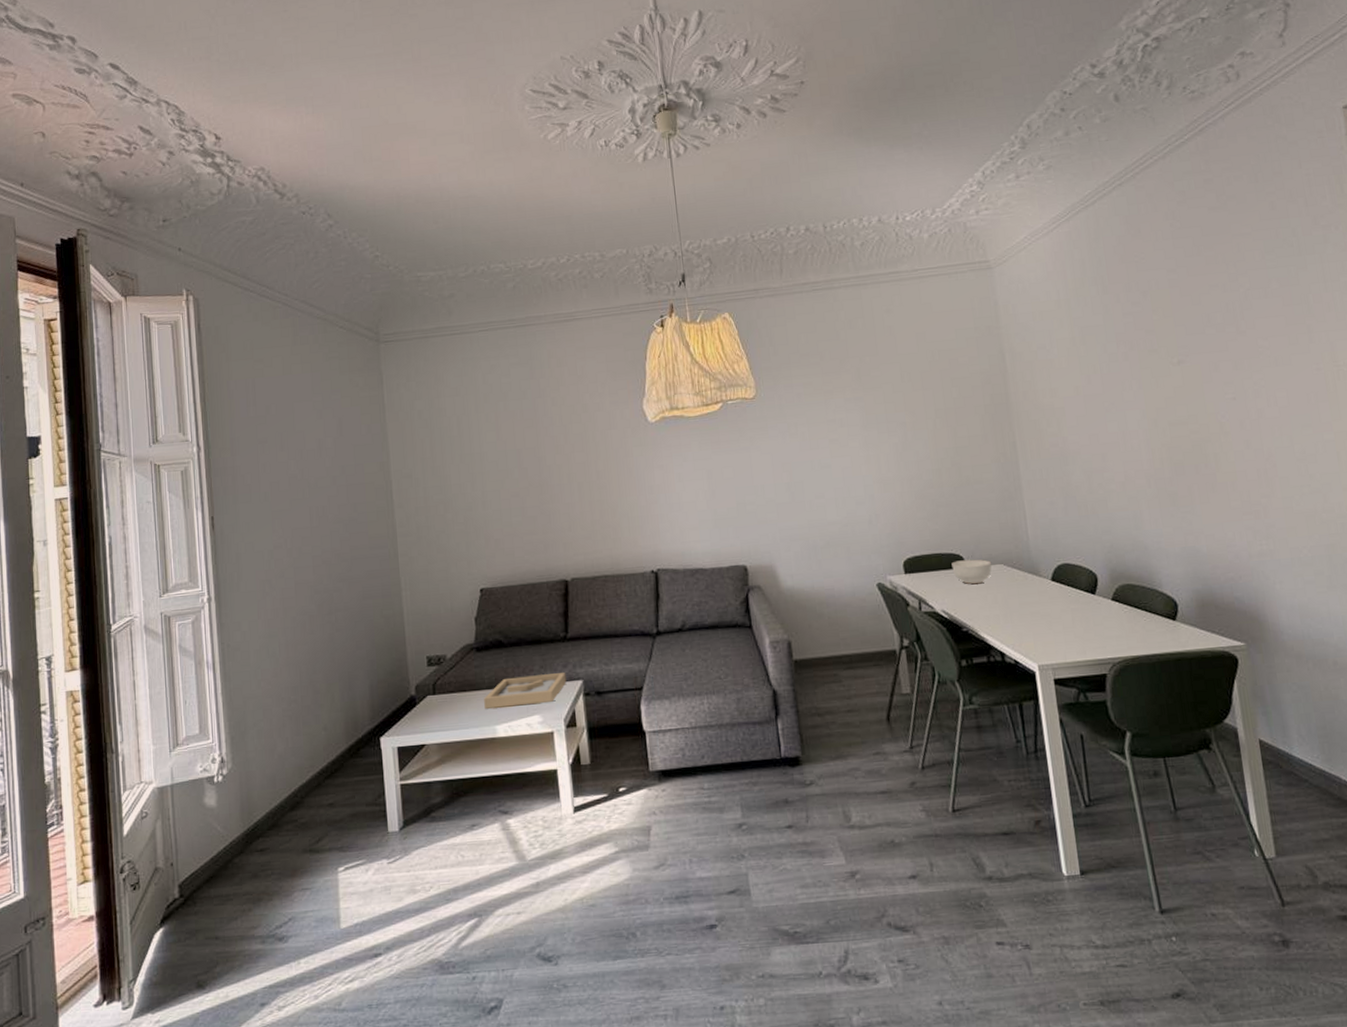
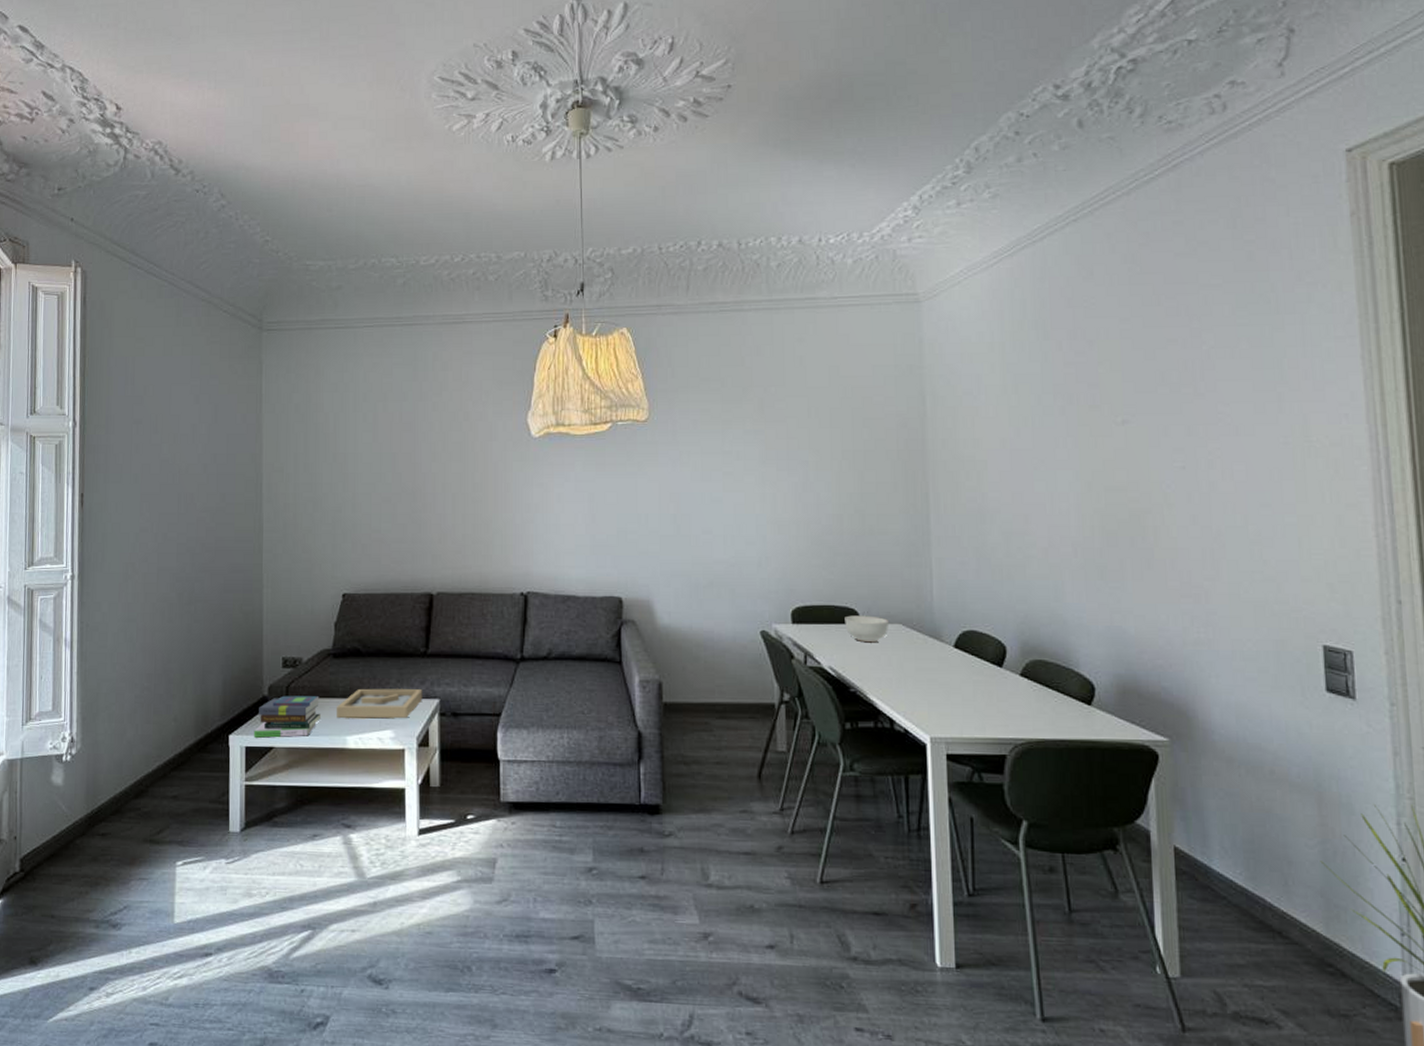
books: none [404,690,470,737] -> present [253,695,322,738]

